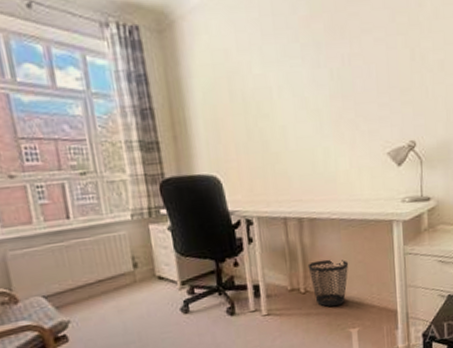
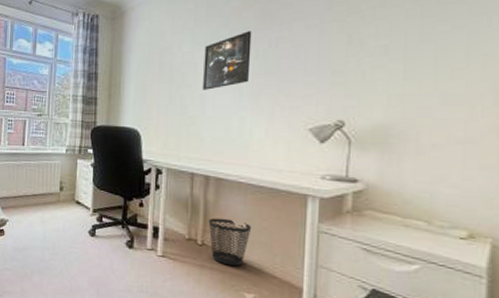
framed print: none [277,46,327,120] -> present [202,31,252,90]

